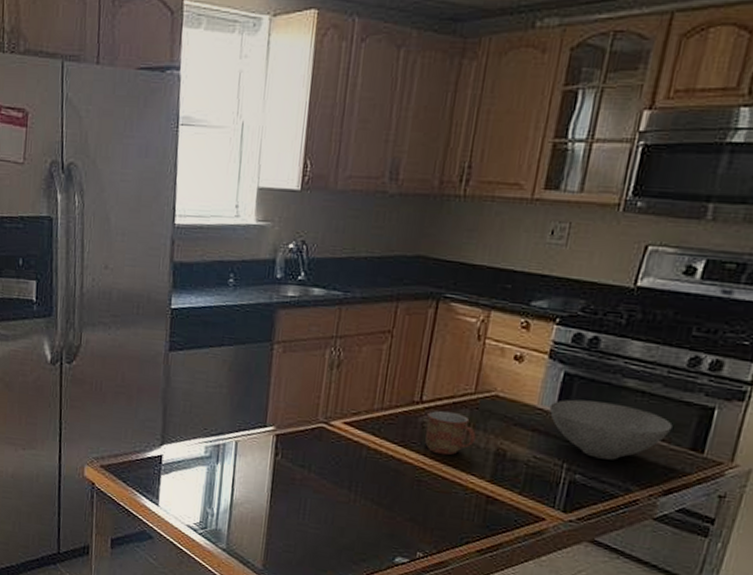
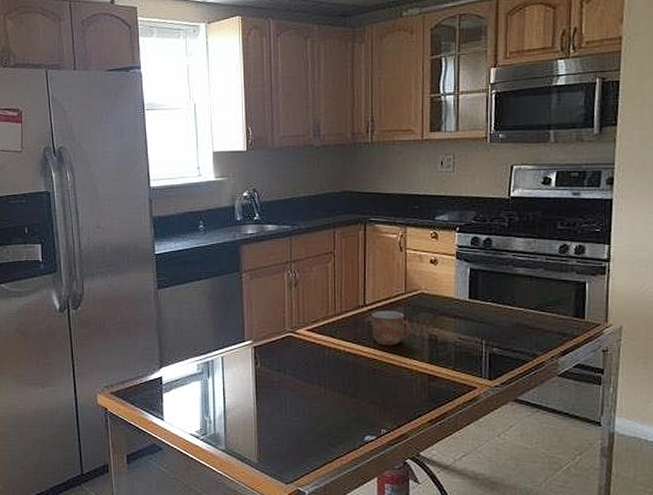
bowl: present [549,399,673,460] -> none [463,288,558,333]

